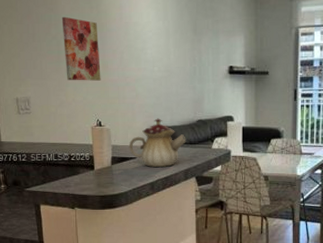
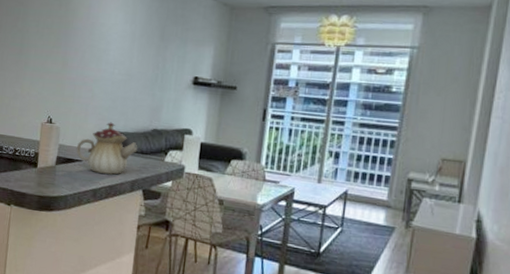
wall art: present [61,16,101,81] -> none [25,11,64,77]

